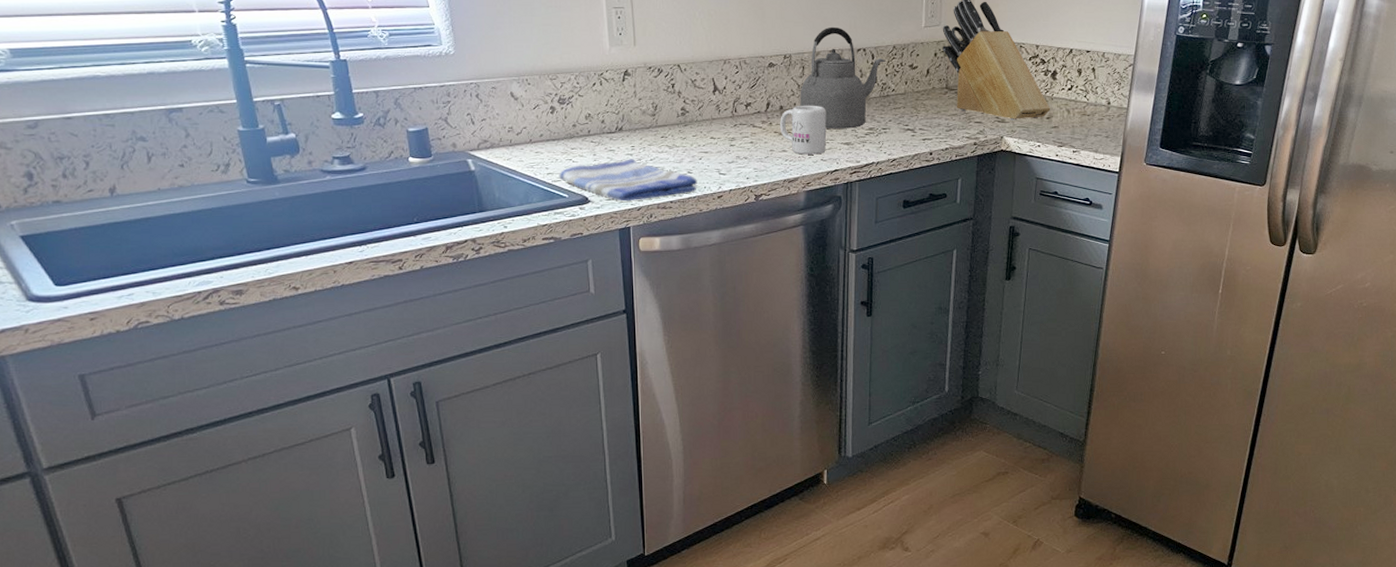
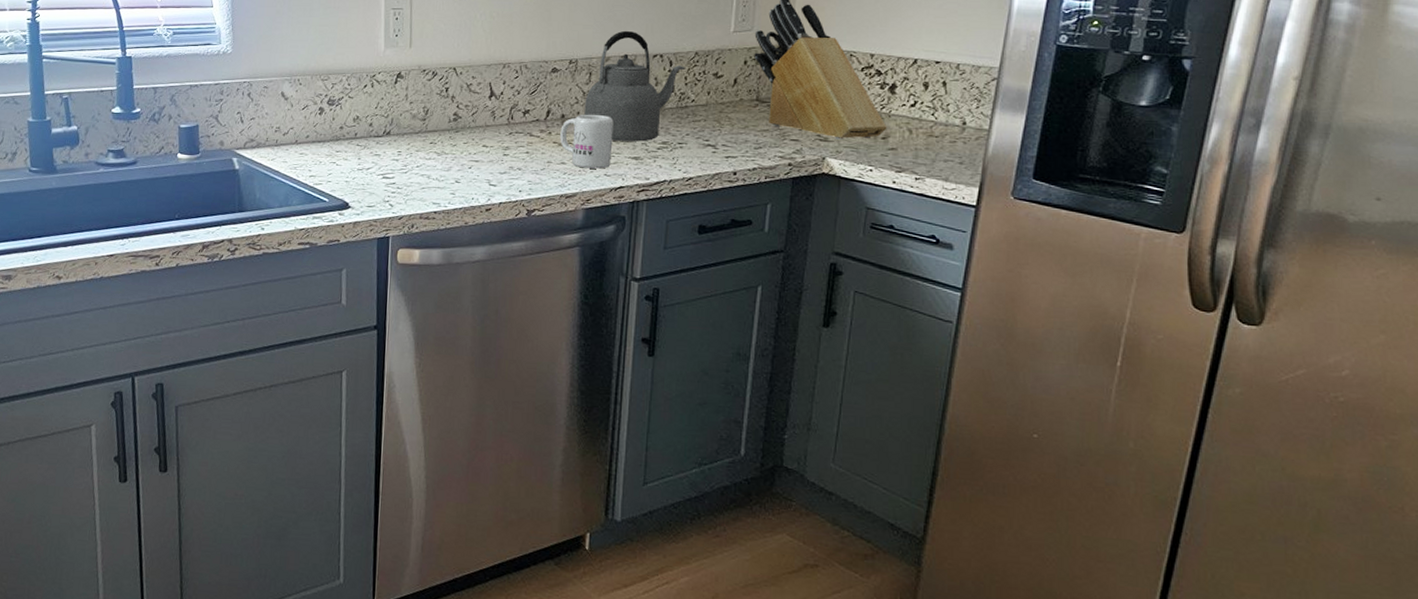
dish towel: present [559,159,697,202] -> none [321,164,465,209]

